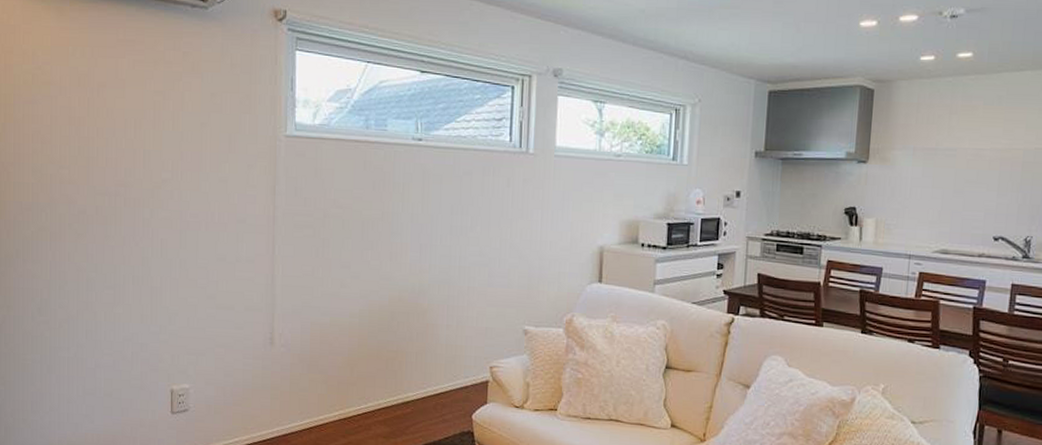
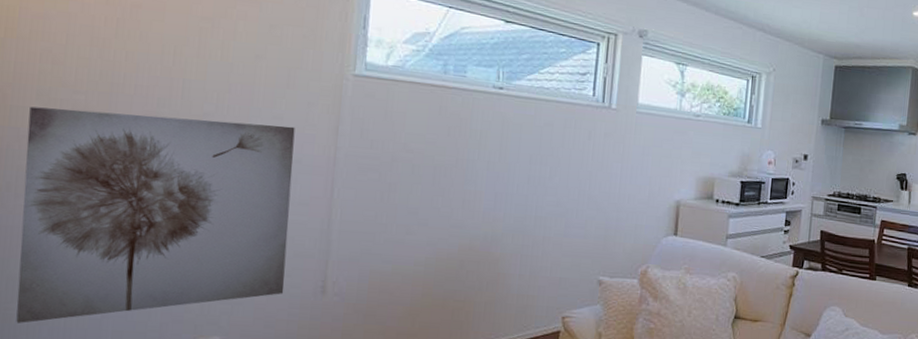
wall art: none [28,182,239,372] -> present [16,106,295,323]

